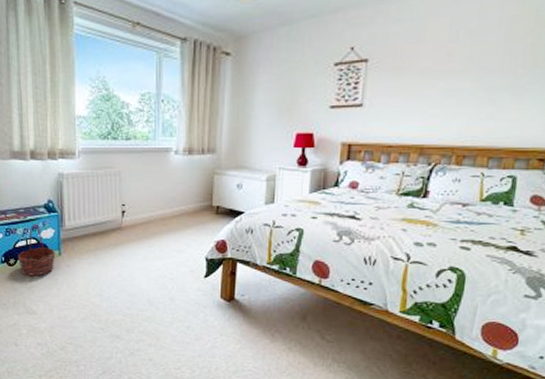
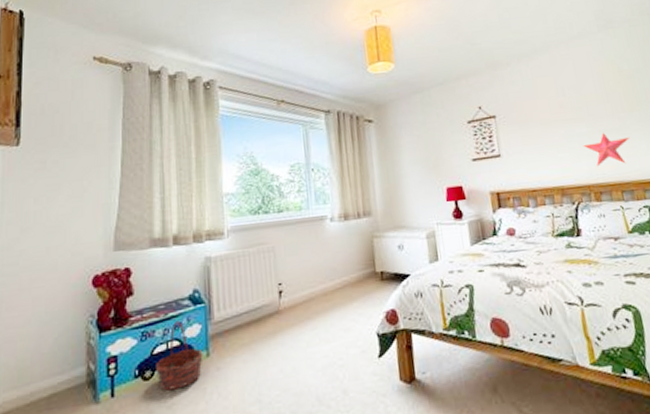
decorative star: none [460,89,519,128] -> present [583,132,629,167]

